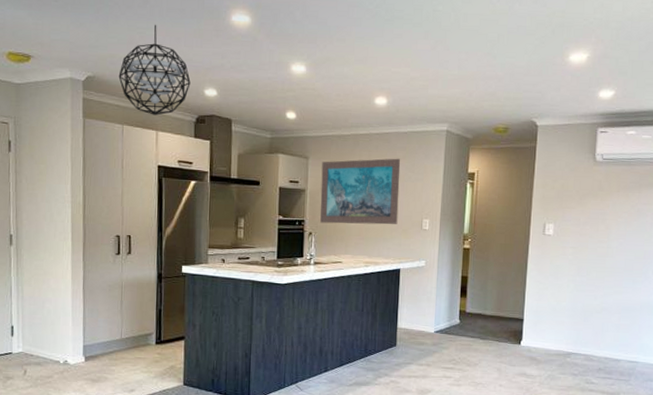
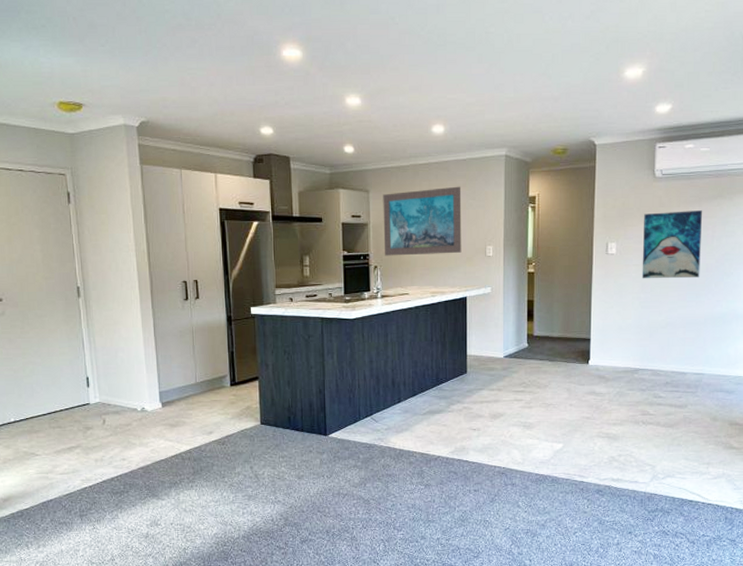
pendant light: present [118,24,191,116] -> none [172,64,246,158]
wall art: none [578,196,642,265] -> present [641,210,702,279]

